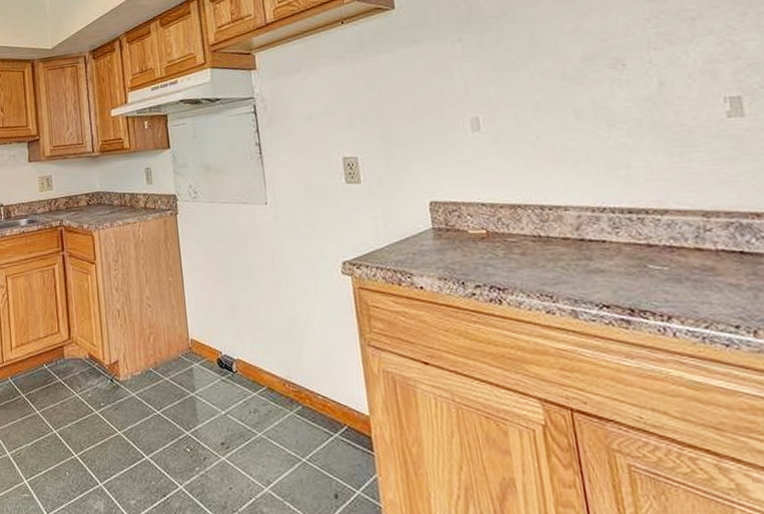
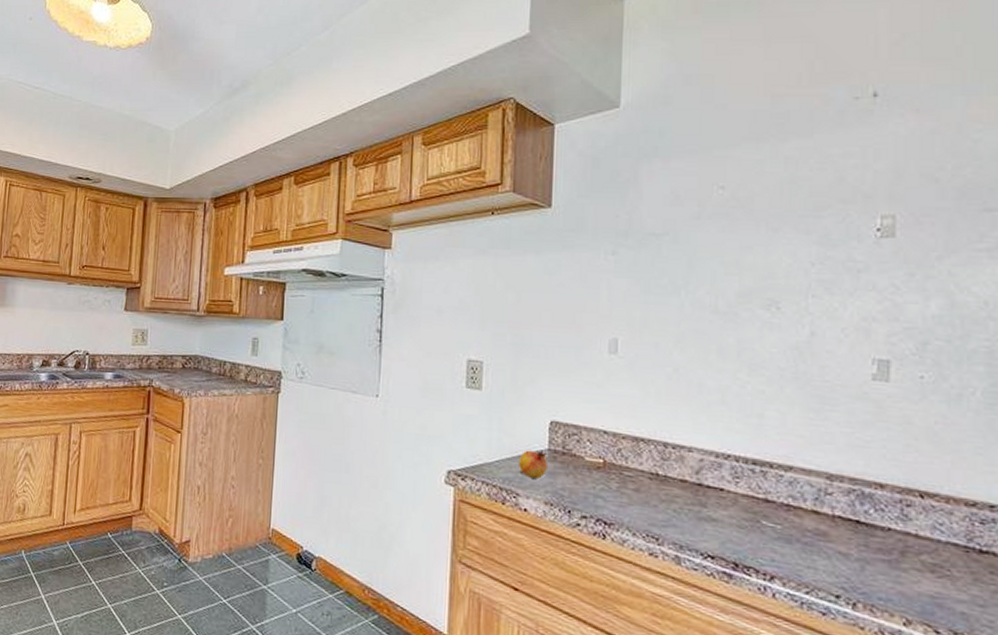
fruit: none [406,229,436,257] -> present [518,449,549,479]

